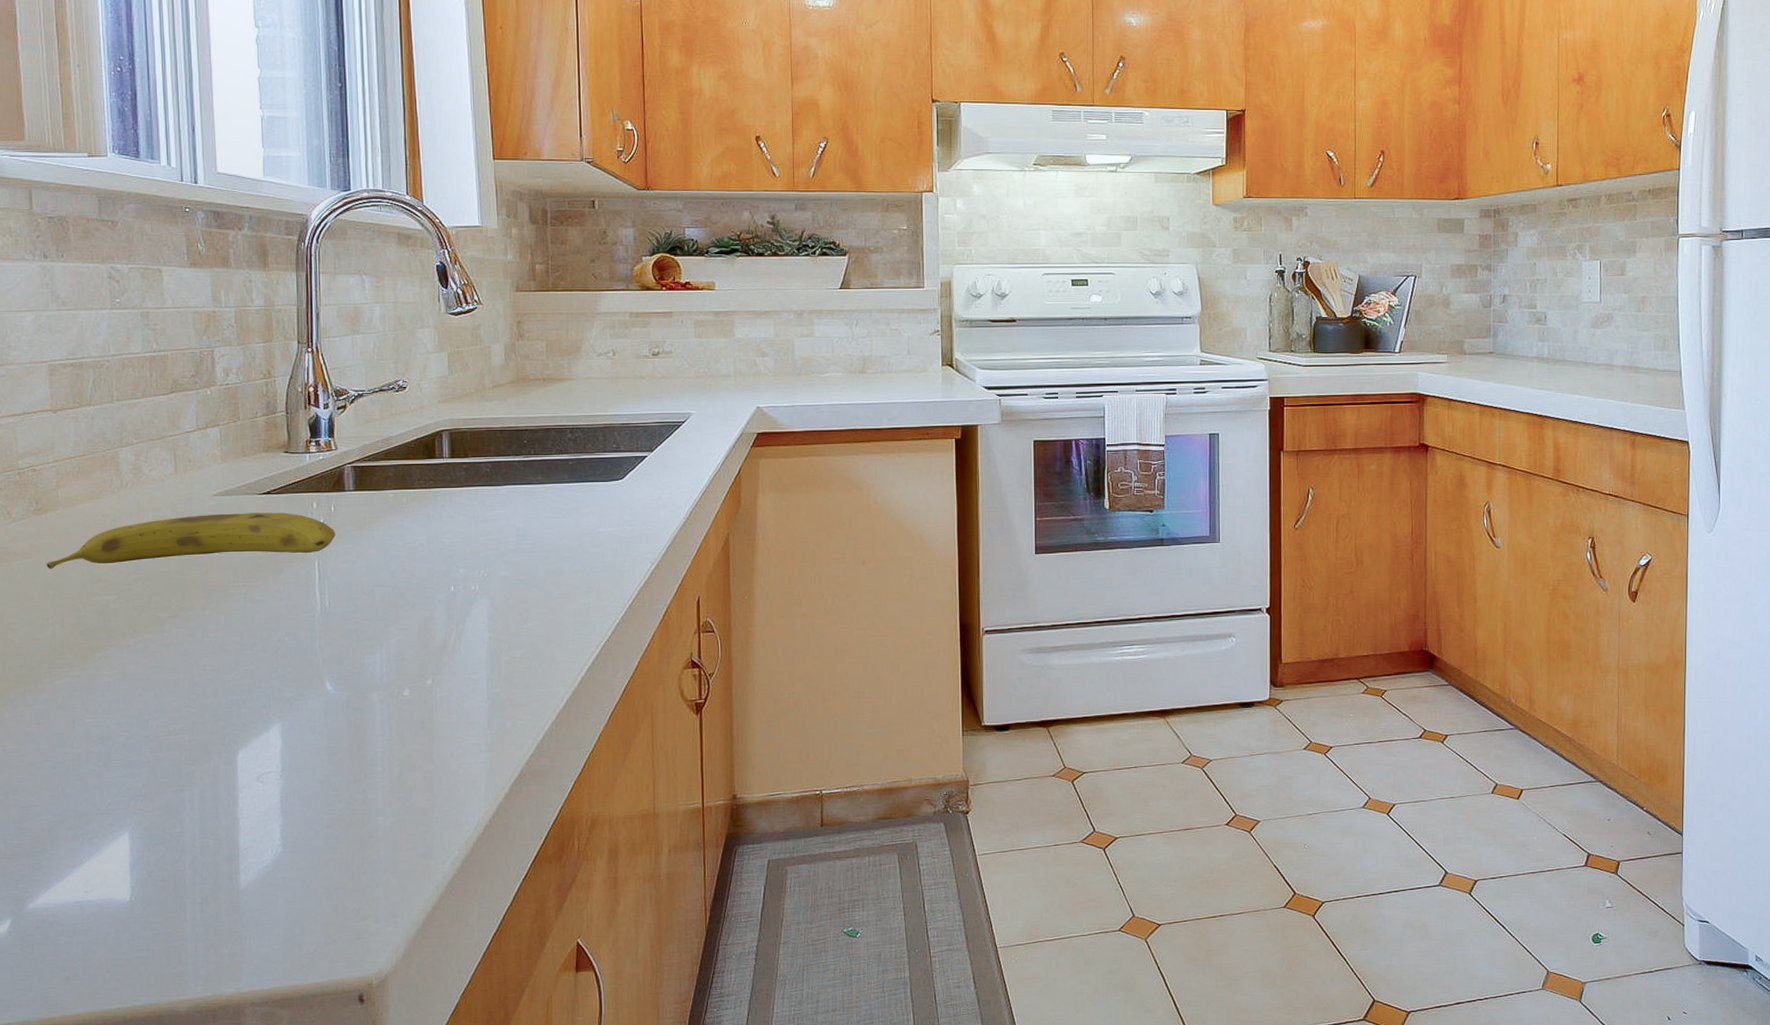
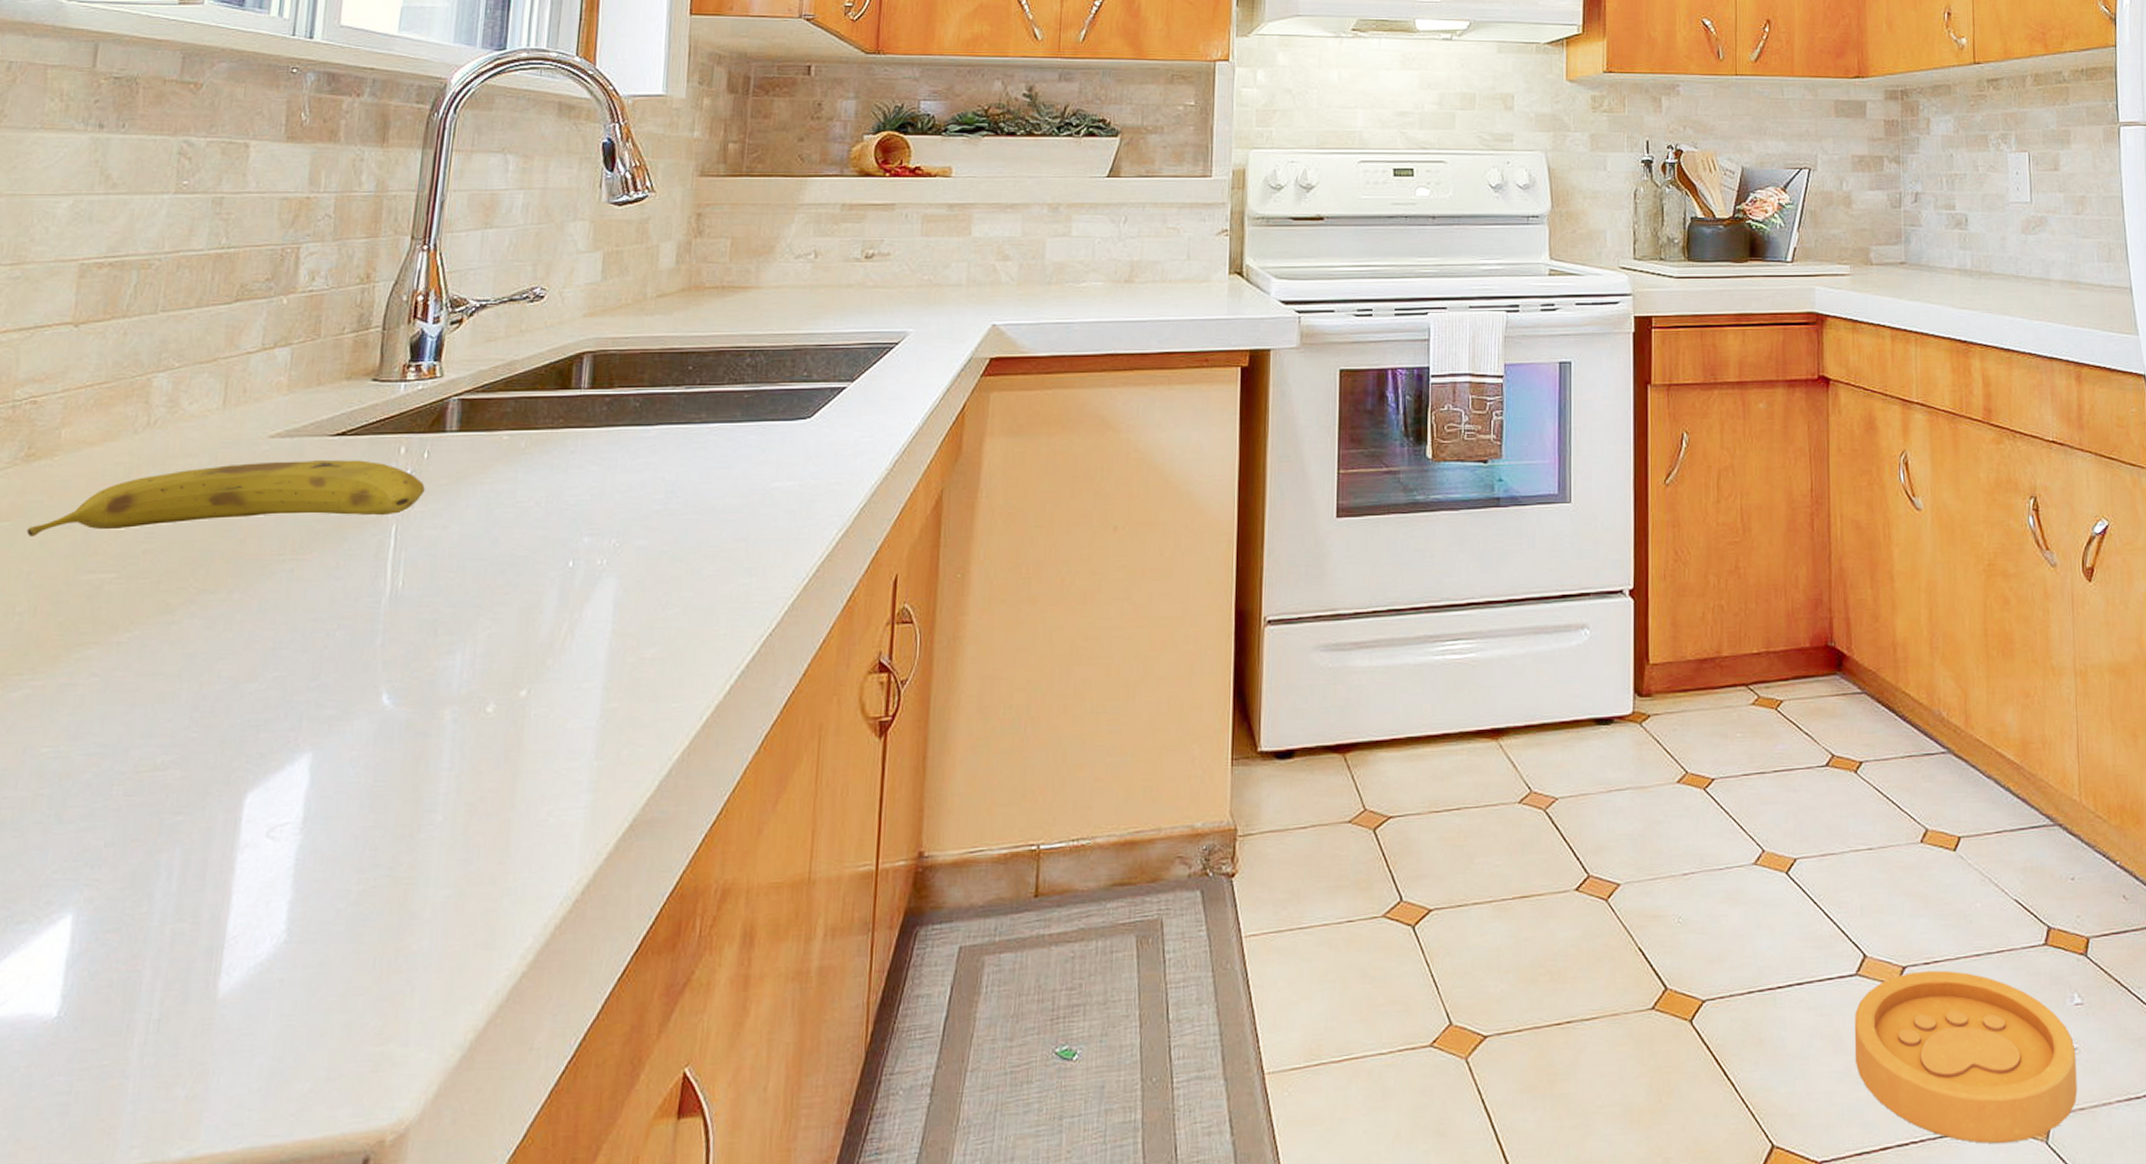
pet bowl: none [1437,883,1605,1002] -> present [1854,970,2078,1144]

